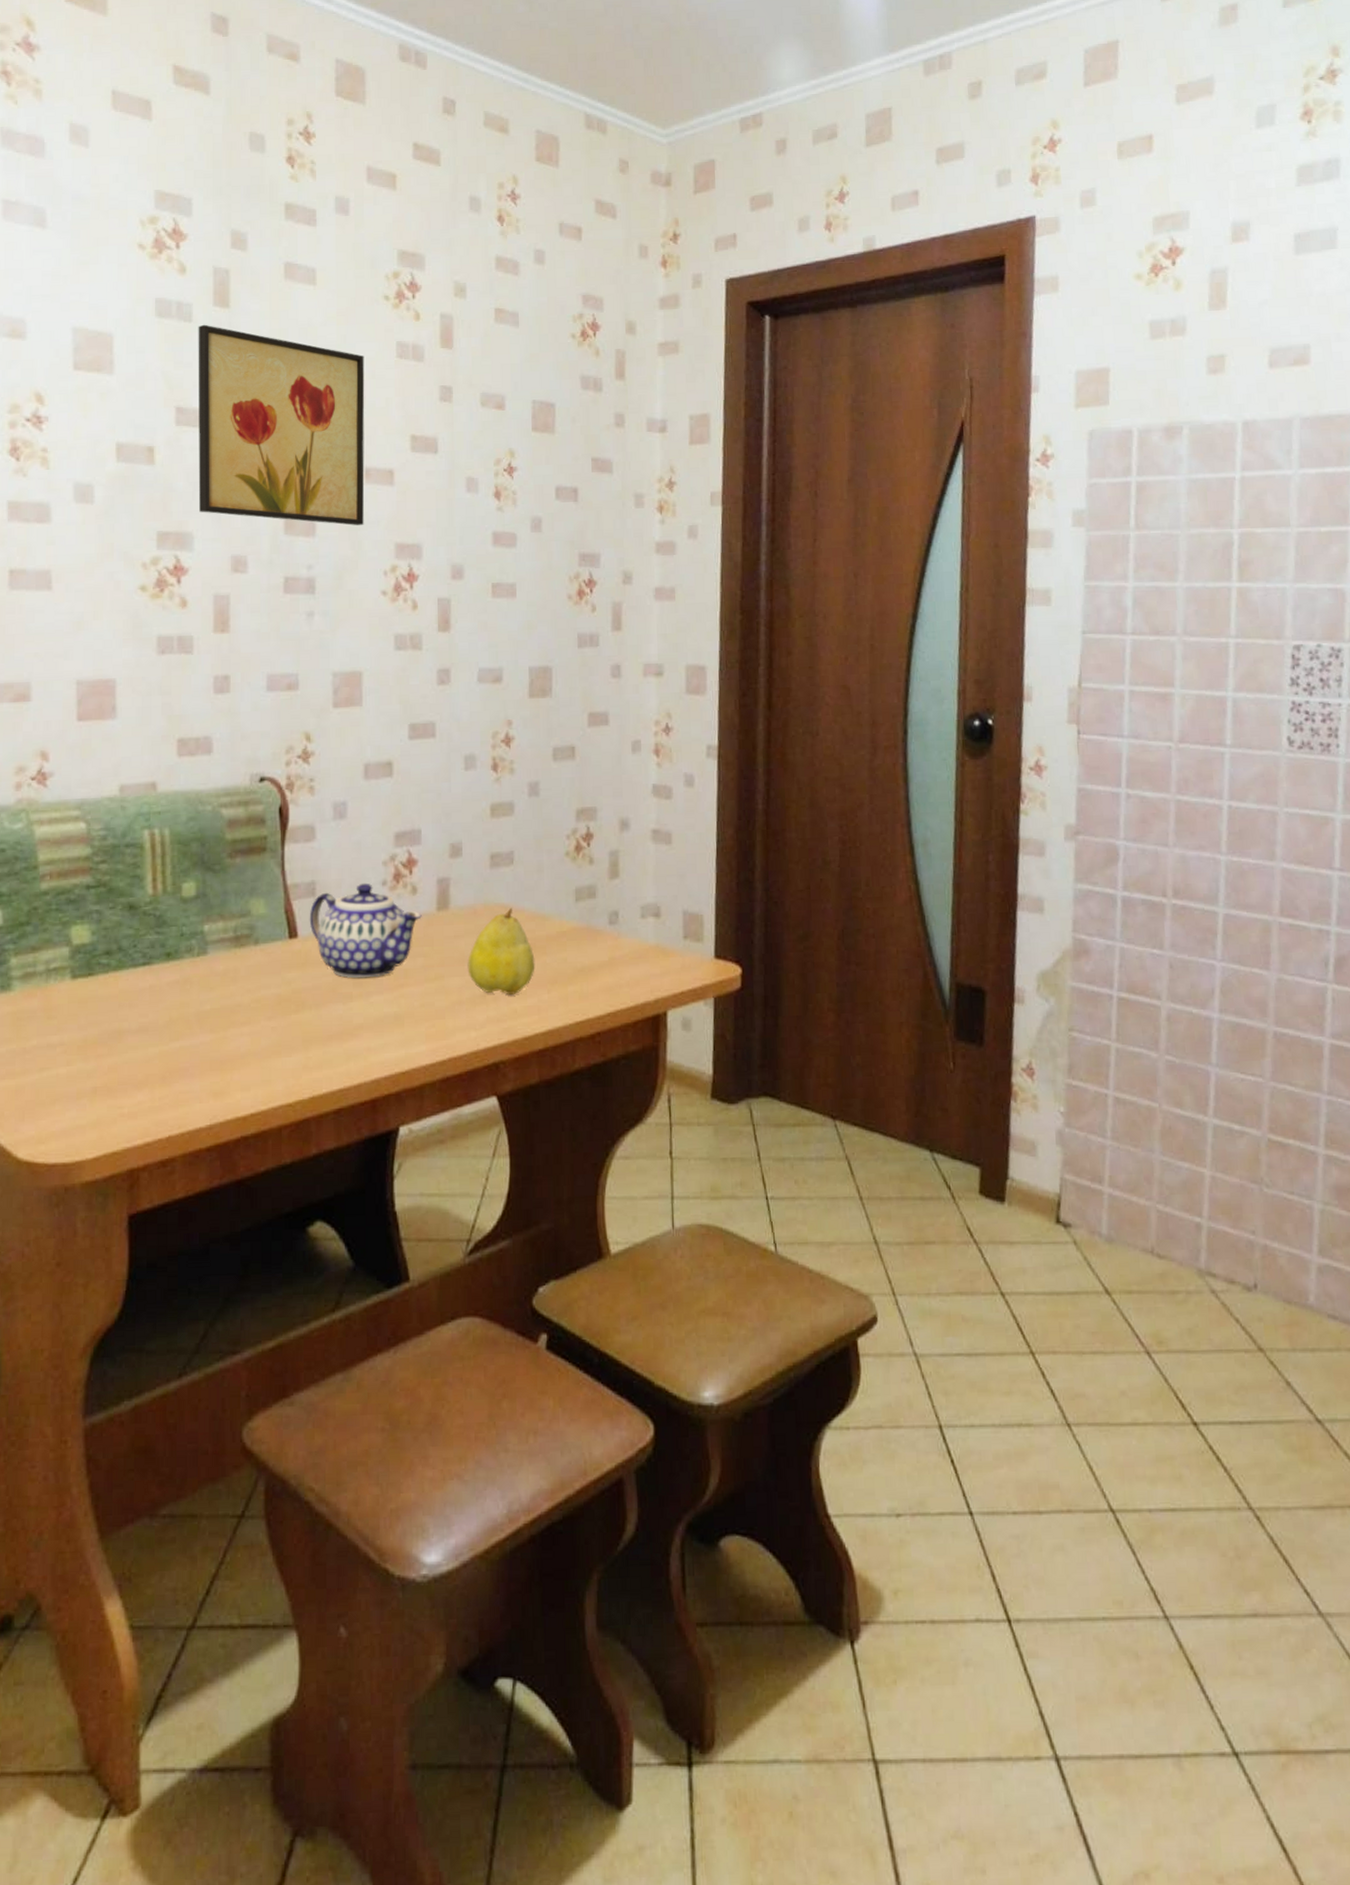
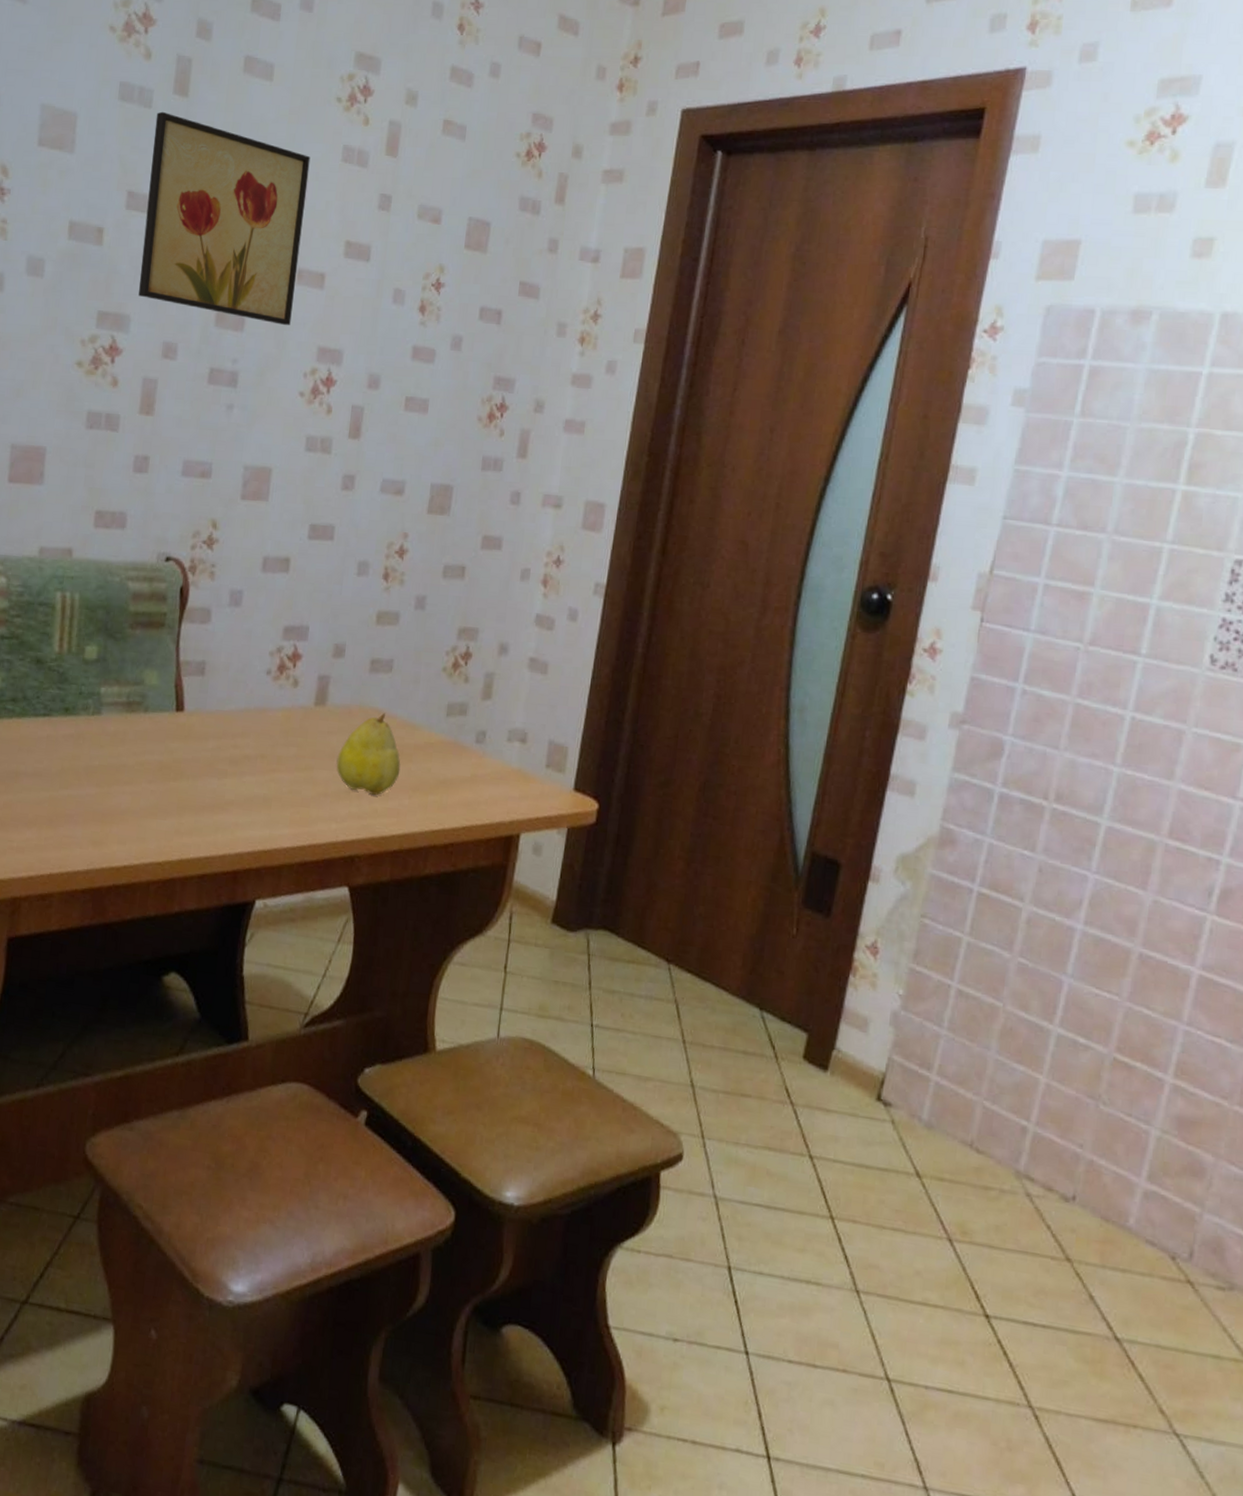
teapot: present [309,882,422,979] -> none [196,669,300,760]

